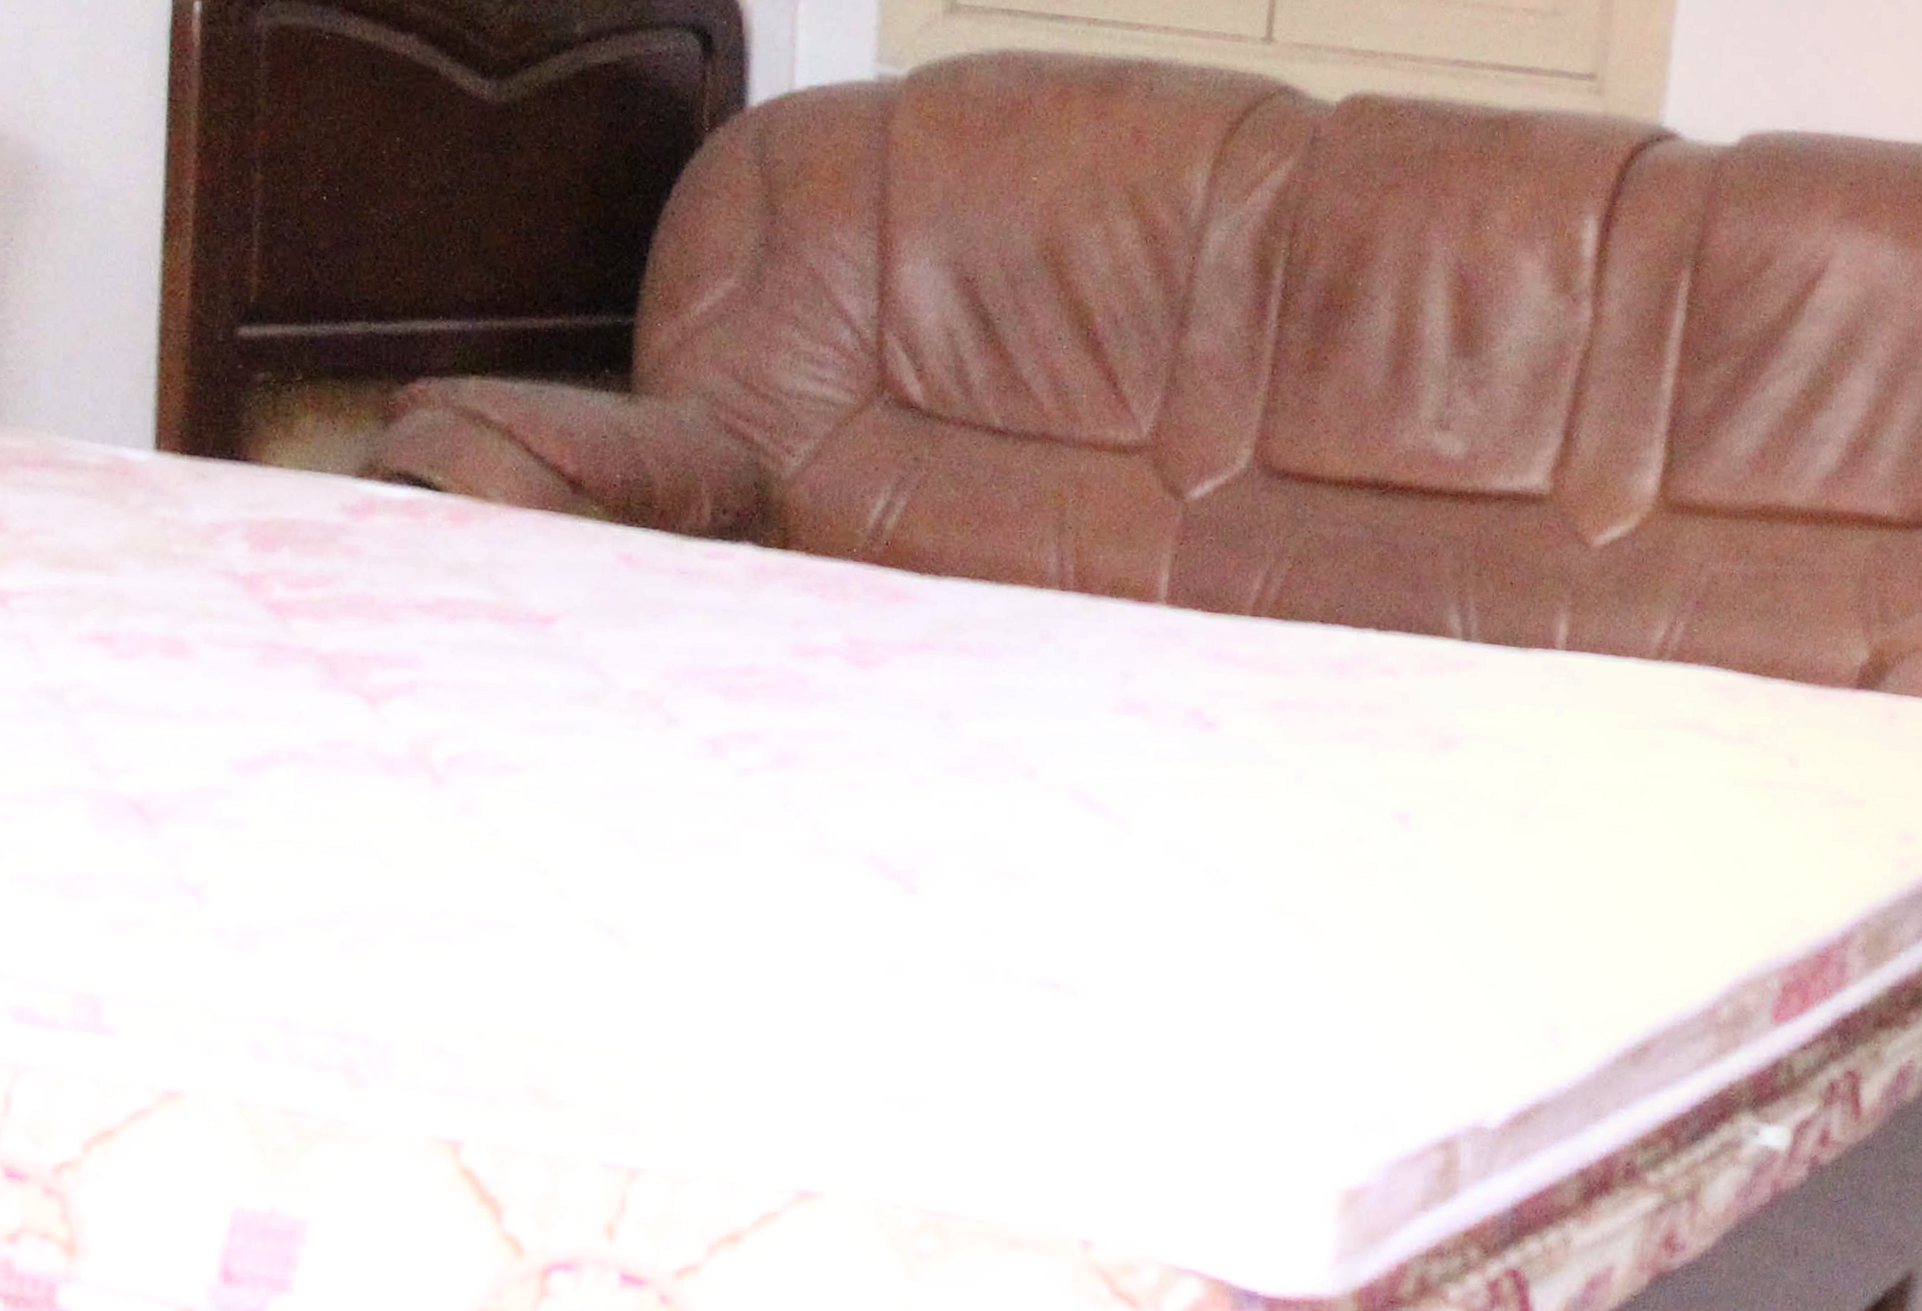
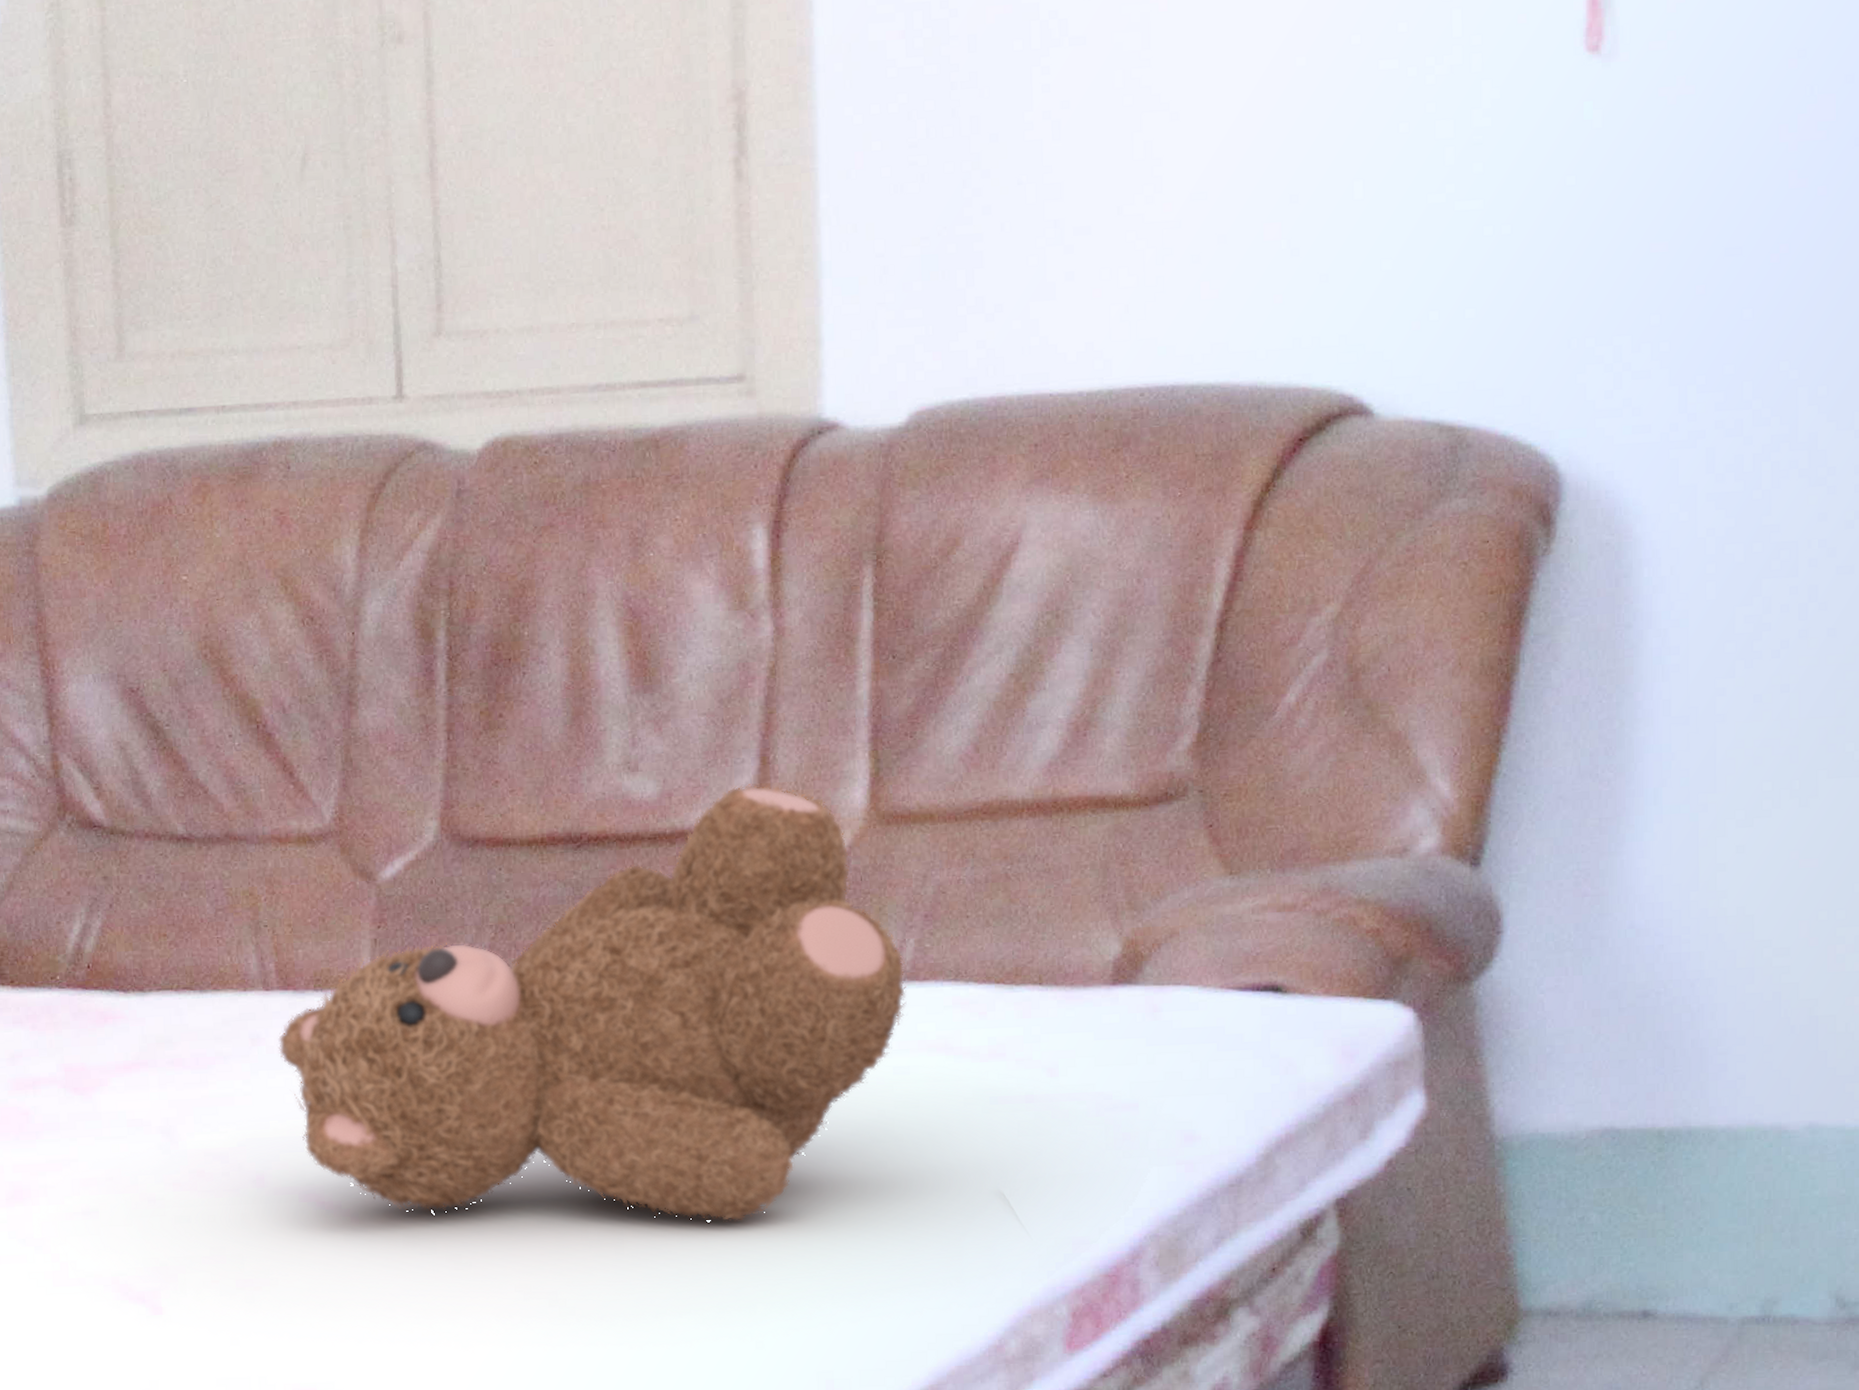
teddy bear: none [1066,457,1674,867] -> present [277,784,907,1221]

